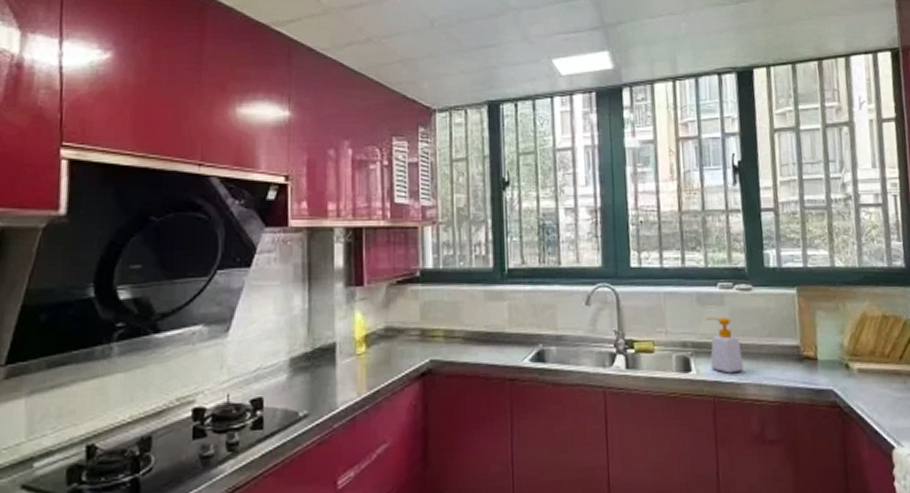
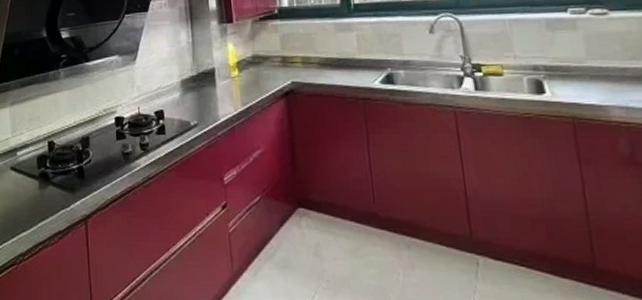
soap bottle: present [706,316,745,374] -> none [557,41,606,96]

